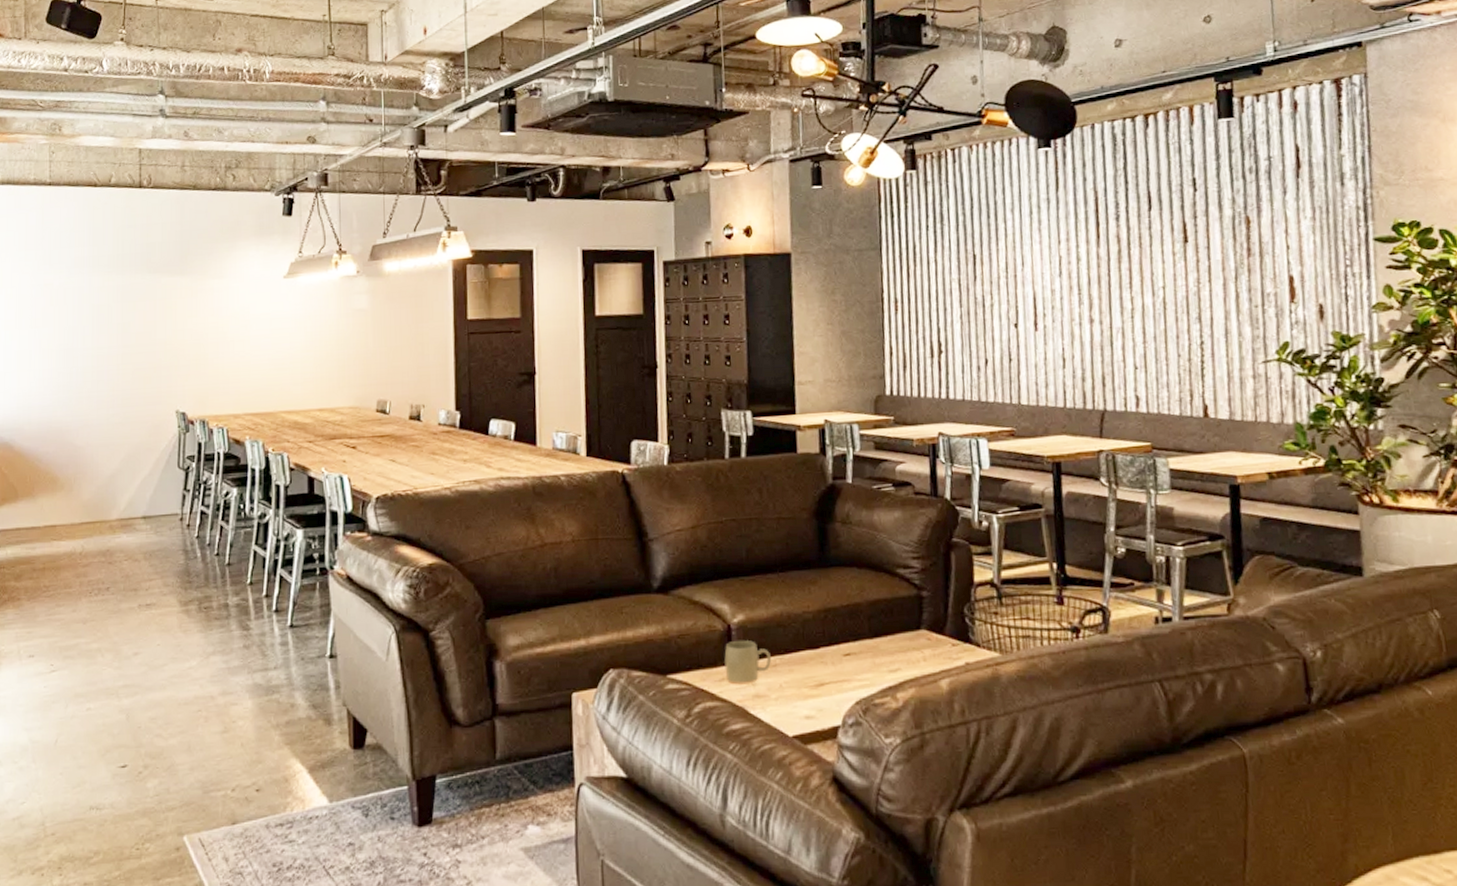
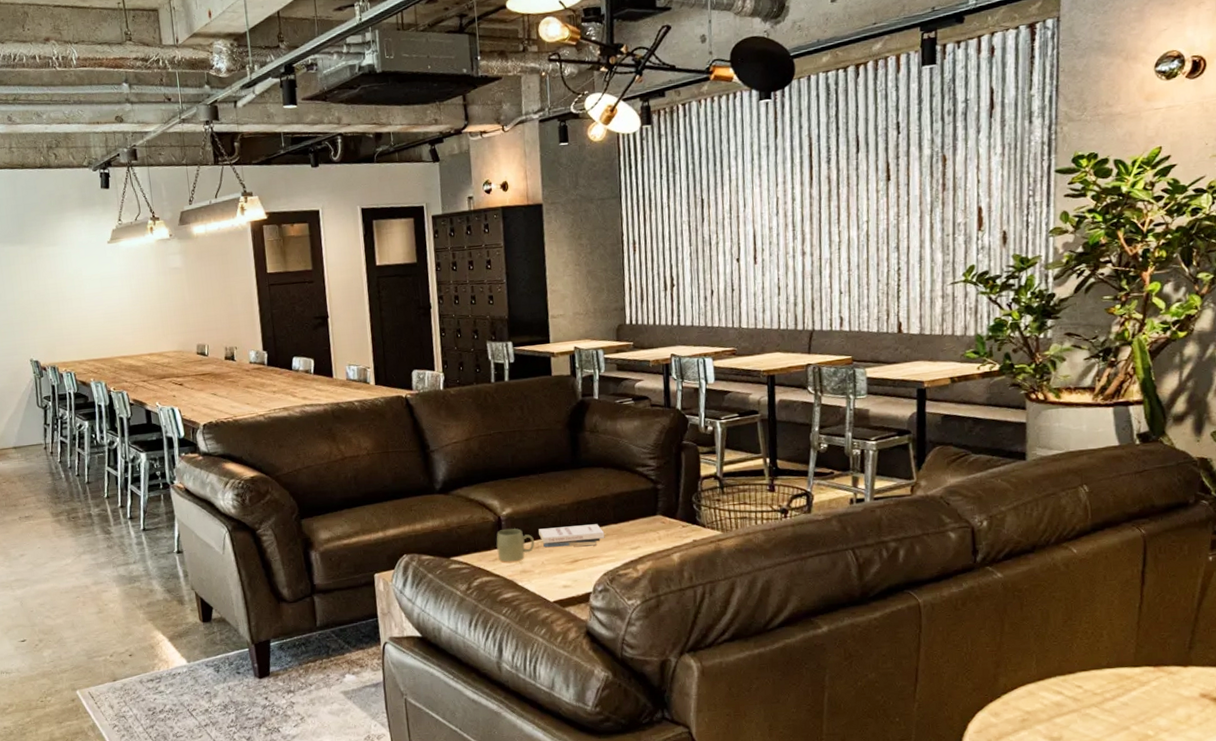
books: none [777,638,858,667] -> present [538,524,605,548]

